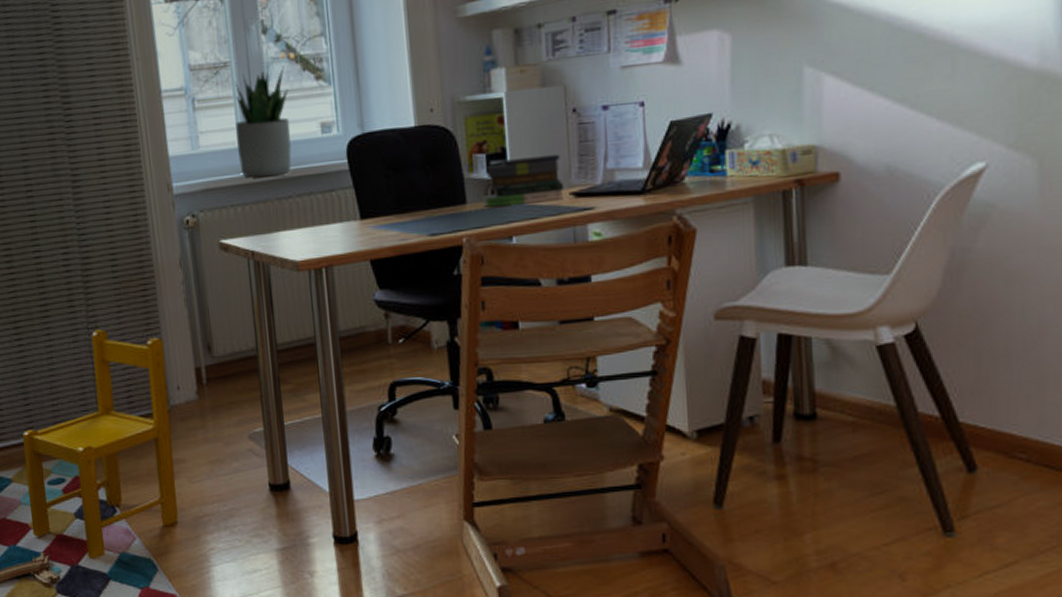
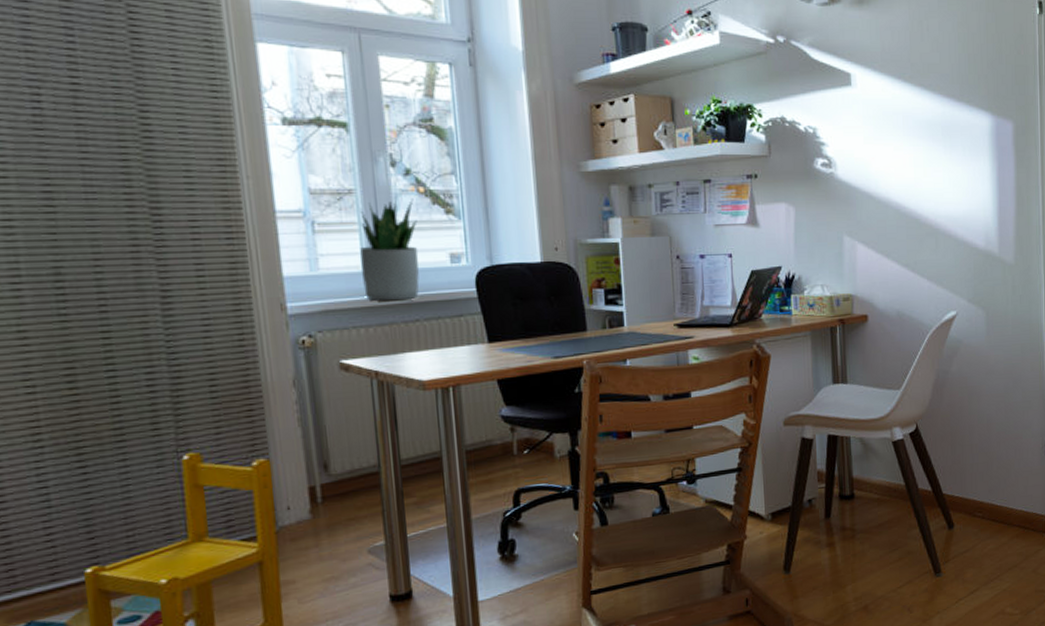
books: present [480,153,564,207] -> none [599,291,669,334]

